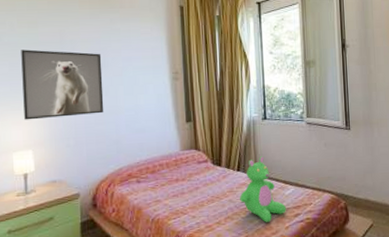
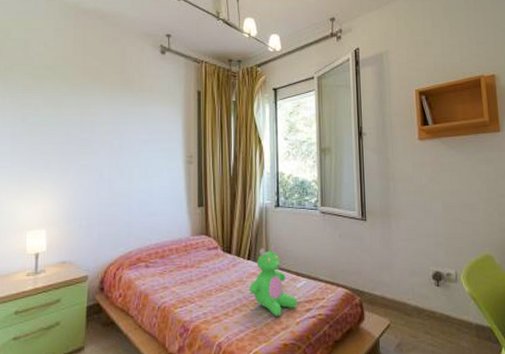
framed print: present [21,49,104,120] -> none [41,130,119,199]

